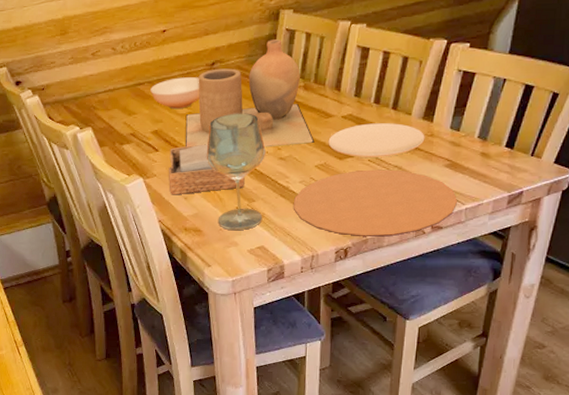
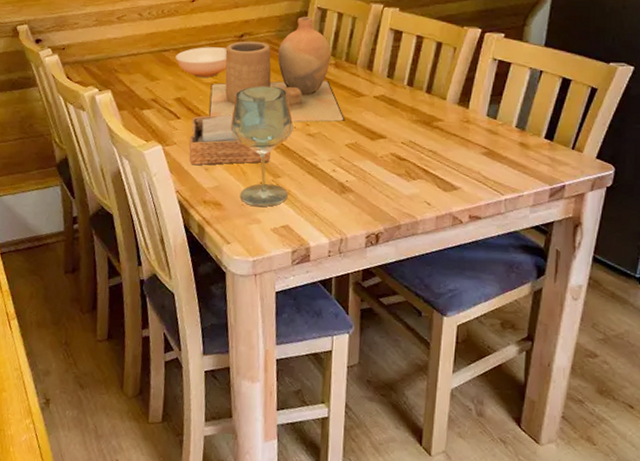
placemat: present [294,169,457,237] -> none [322,152,496,223]
plate: present [328,123,425,157] -> none [359,105,461,141]

